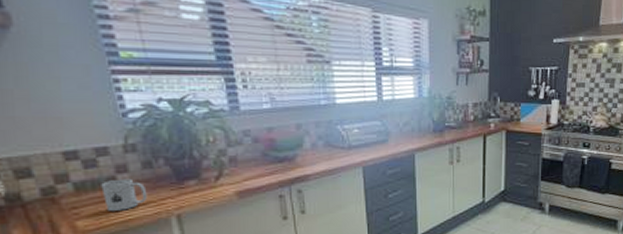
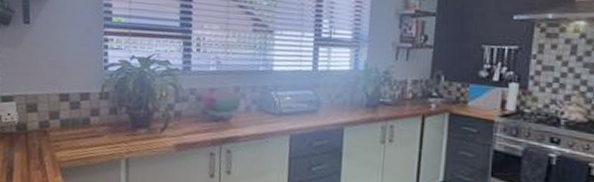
mug: present [101,178,148,211] -> none [78,120,109,148]

